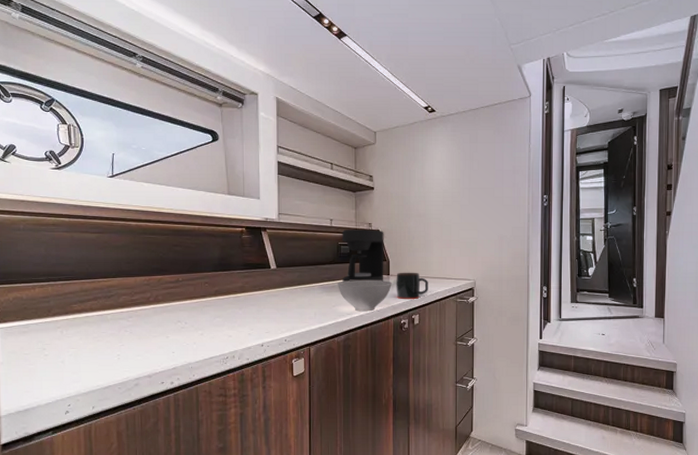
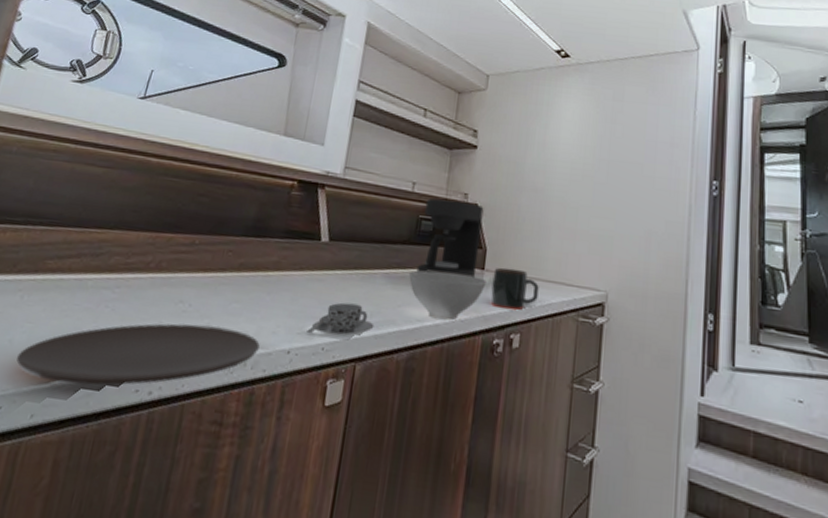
plate: none [70,335,241,384] -> present [16,323,260,386]
teacup: none [272,308,319,332] -> present [307,302,375,336]

